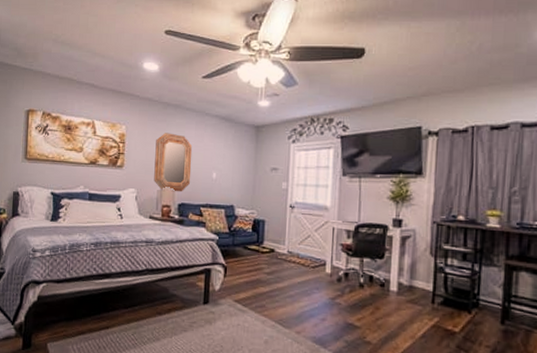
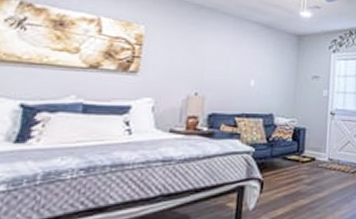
home mirror: present [154,133,193,192] -> none [178,36,229,101]

